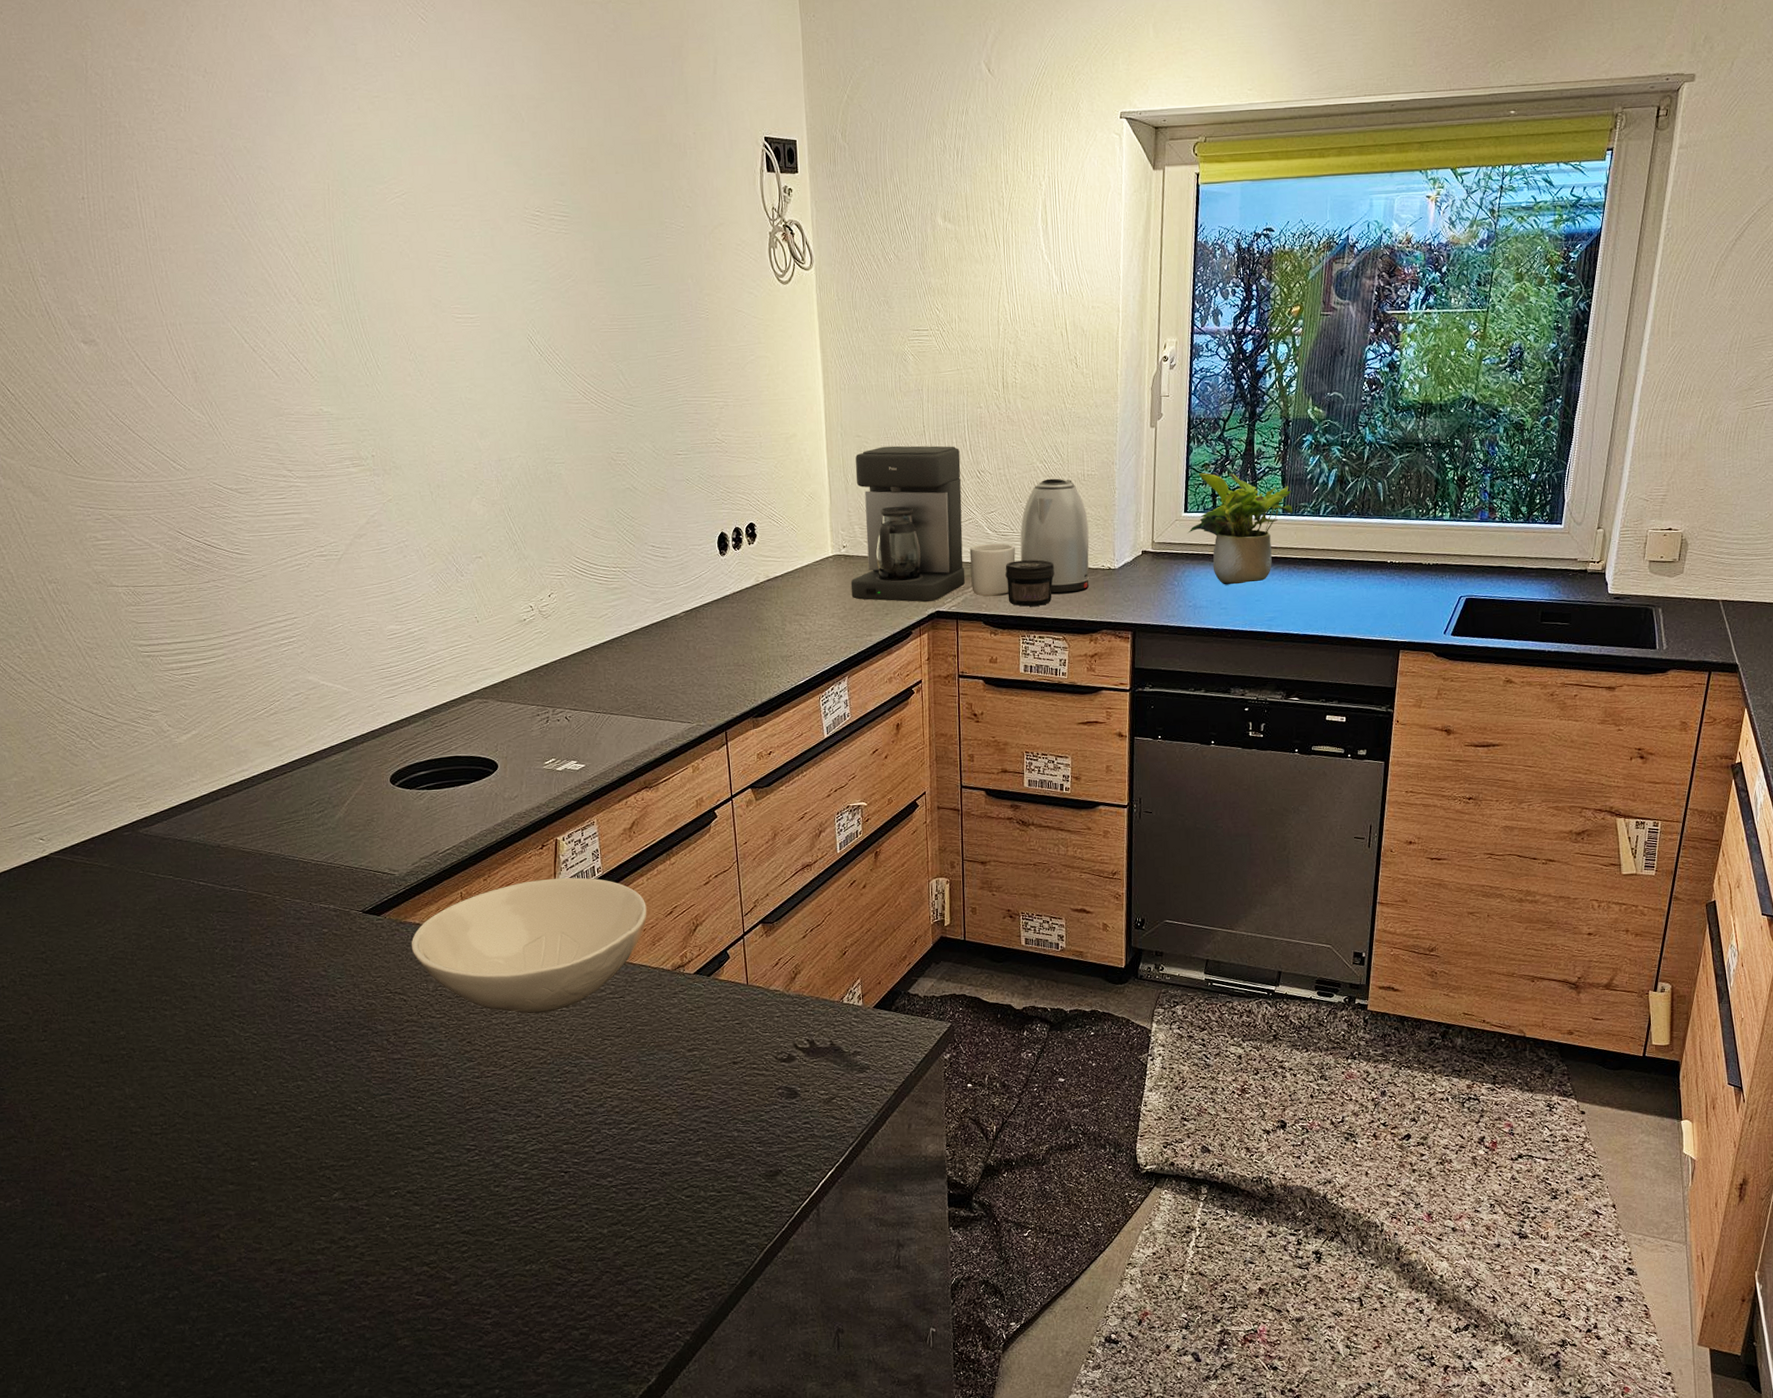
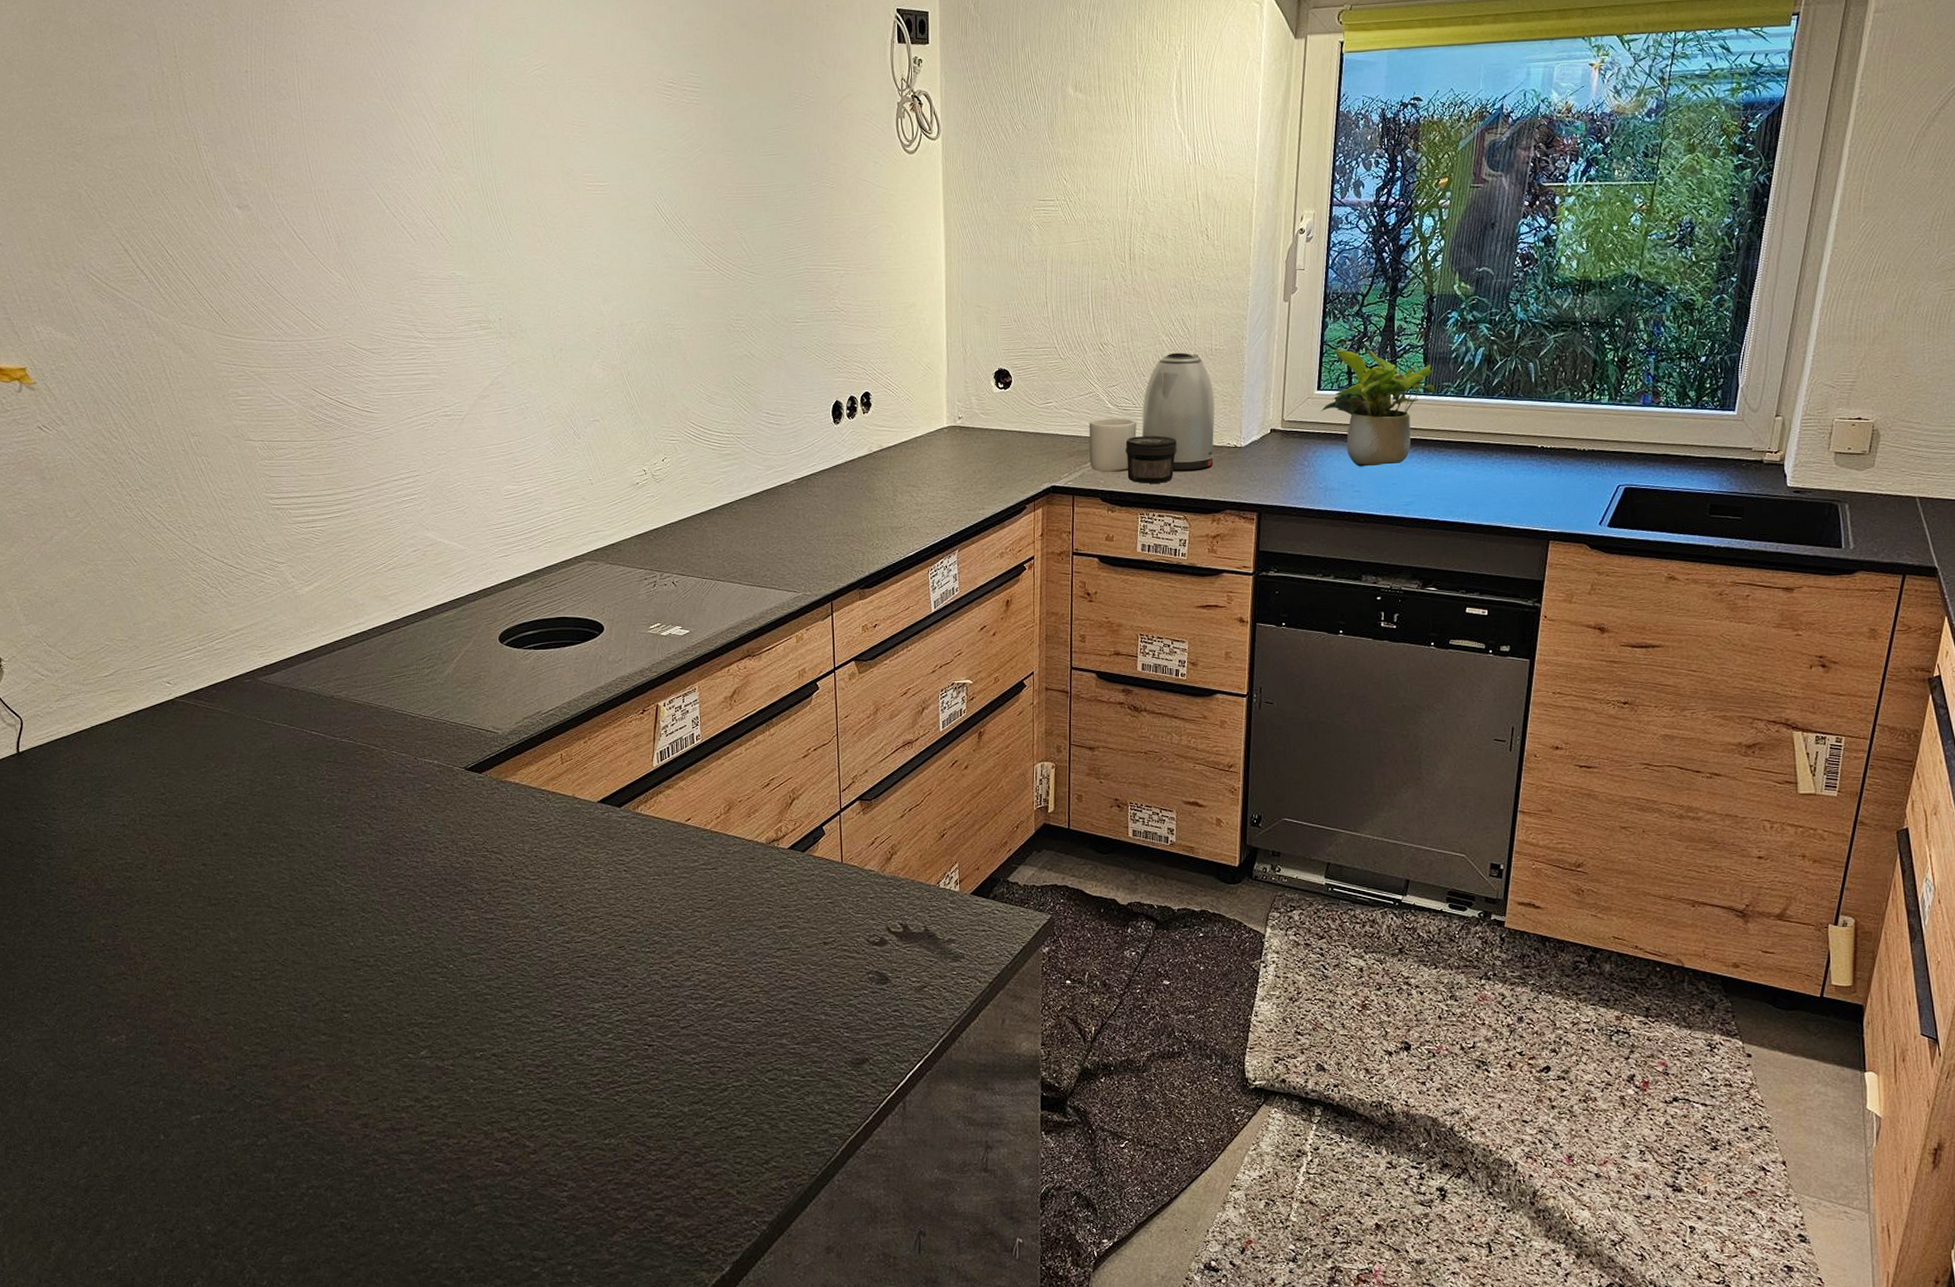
soup bowl: present [411,877,648,1014] -> none [510,743,745,881]
coffee maker: present [850,445,966,603] -> none [965,316,1084,477]

